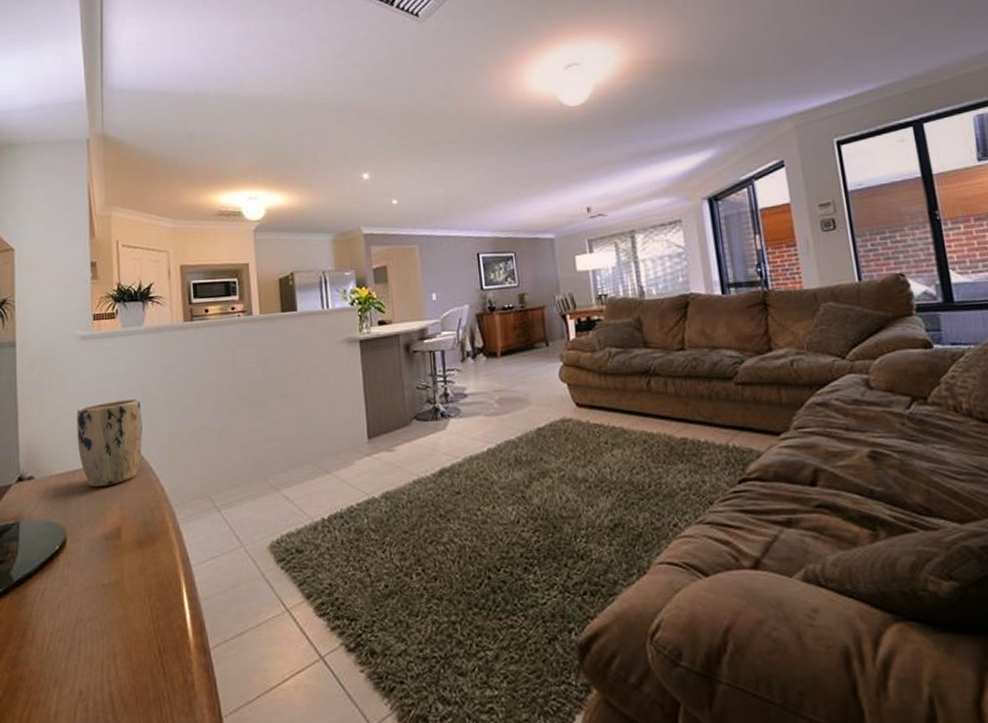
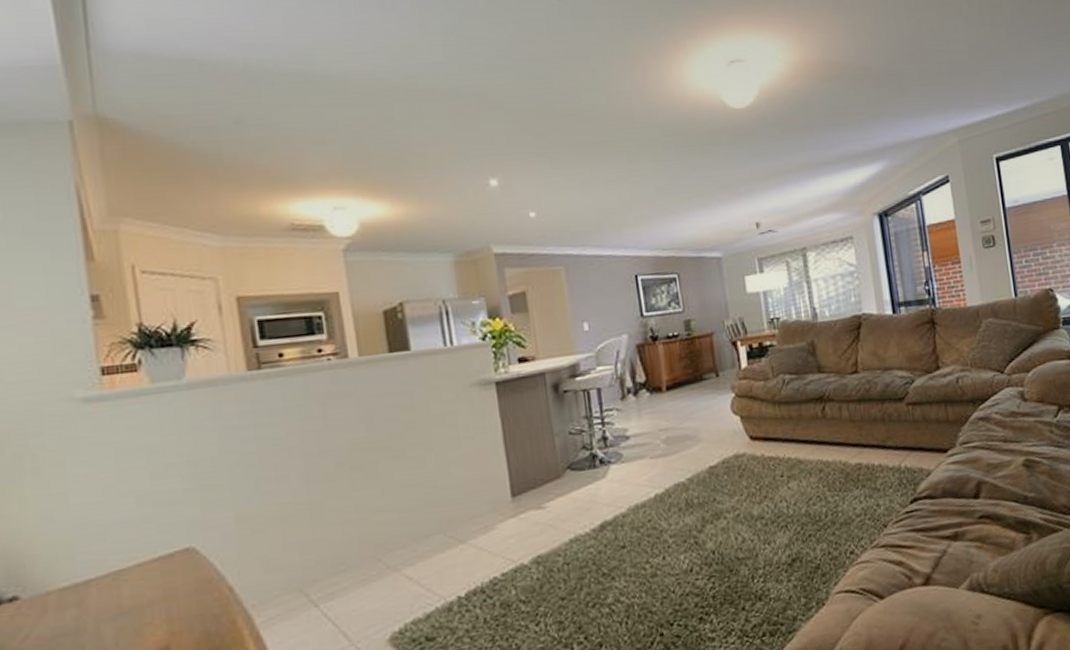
plant pot: present [76,399,143,488] -> none [84,476,196,600]

